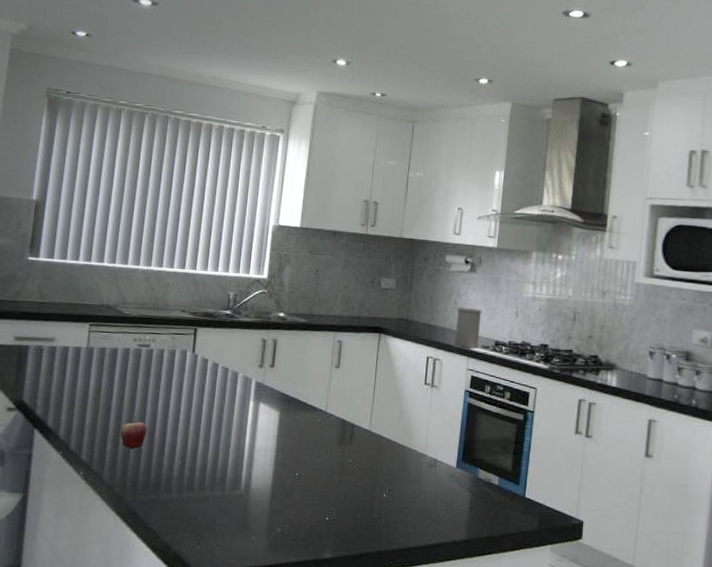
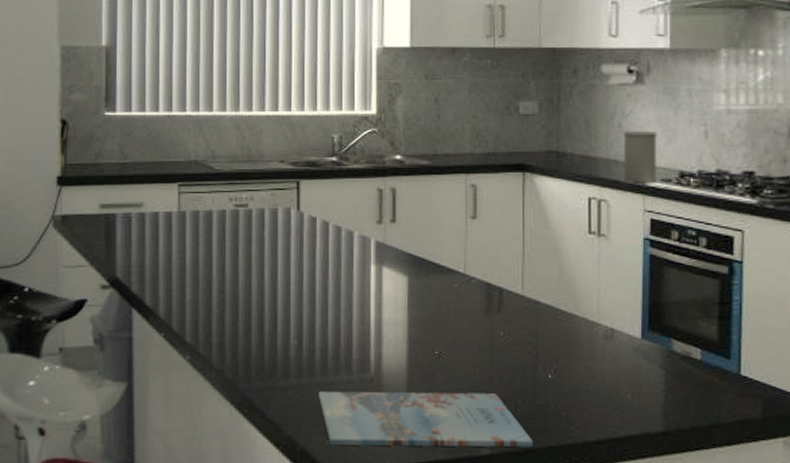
fruit: present [120,410,147,450] -> none [225,281,255,329]
magazine: none [194,504,367,552] -> present [318,391,534,448]

